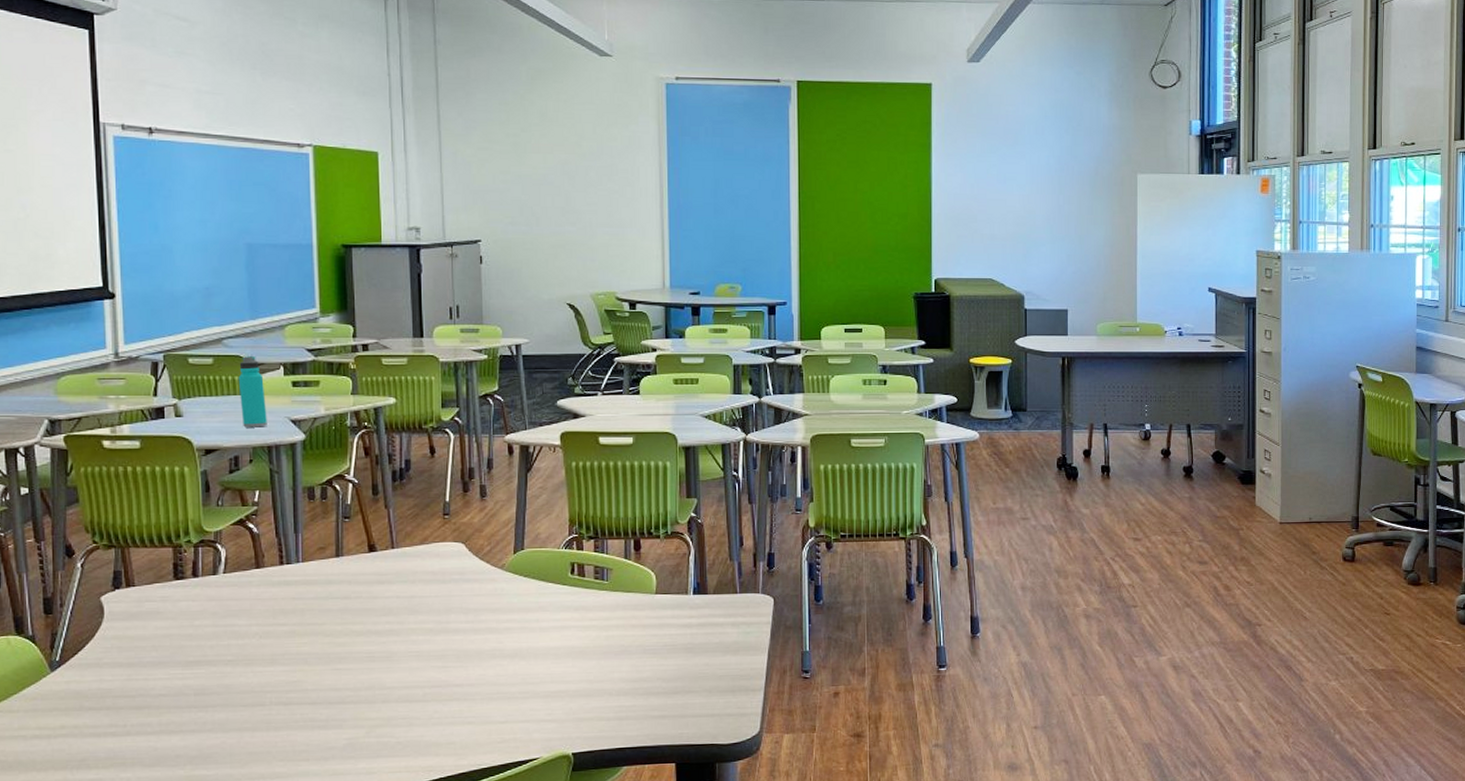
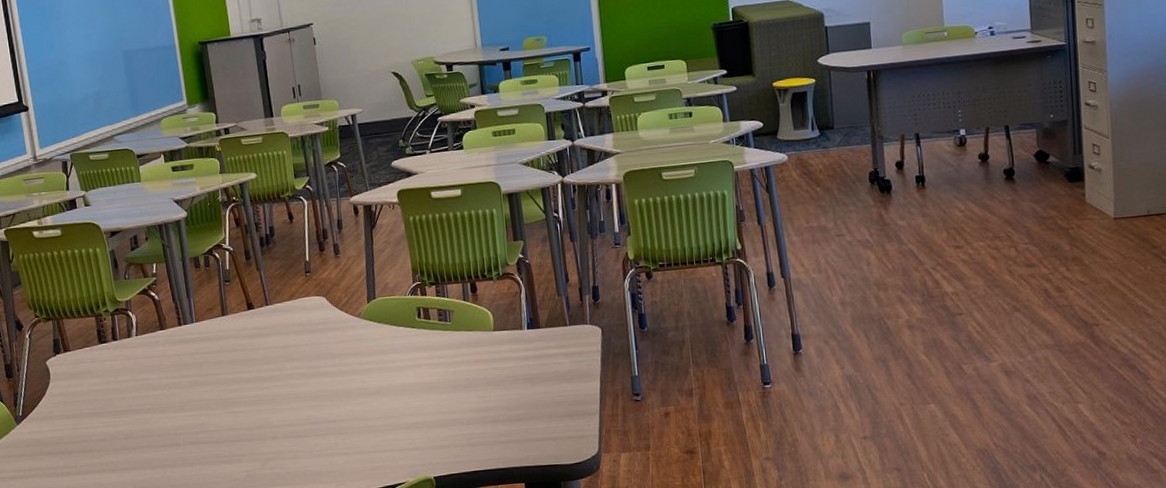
water bottle: present [238,355,268,428] -> none [129,147,156,211]

